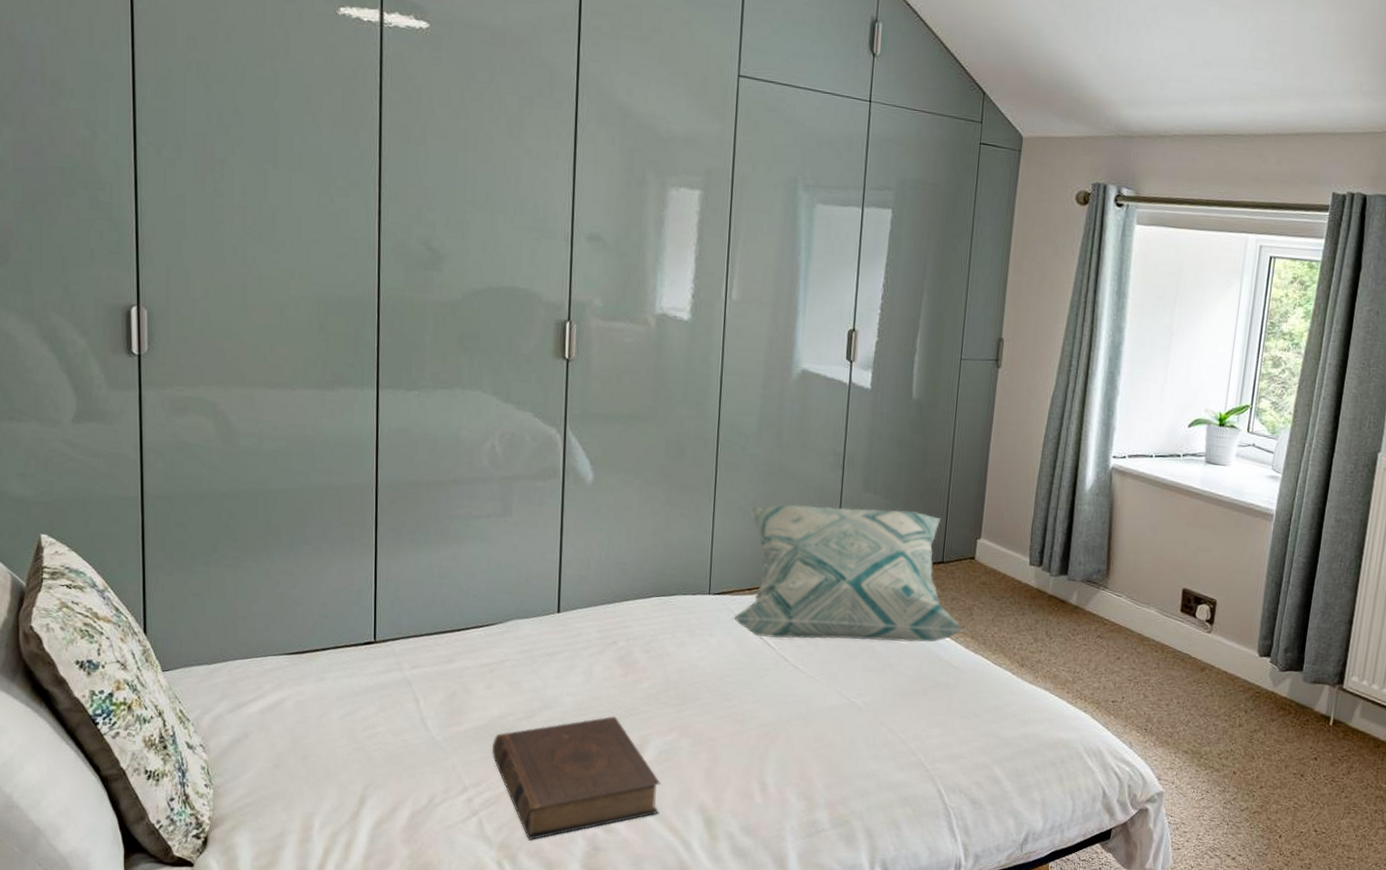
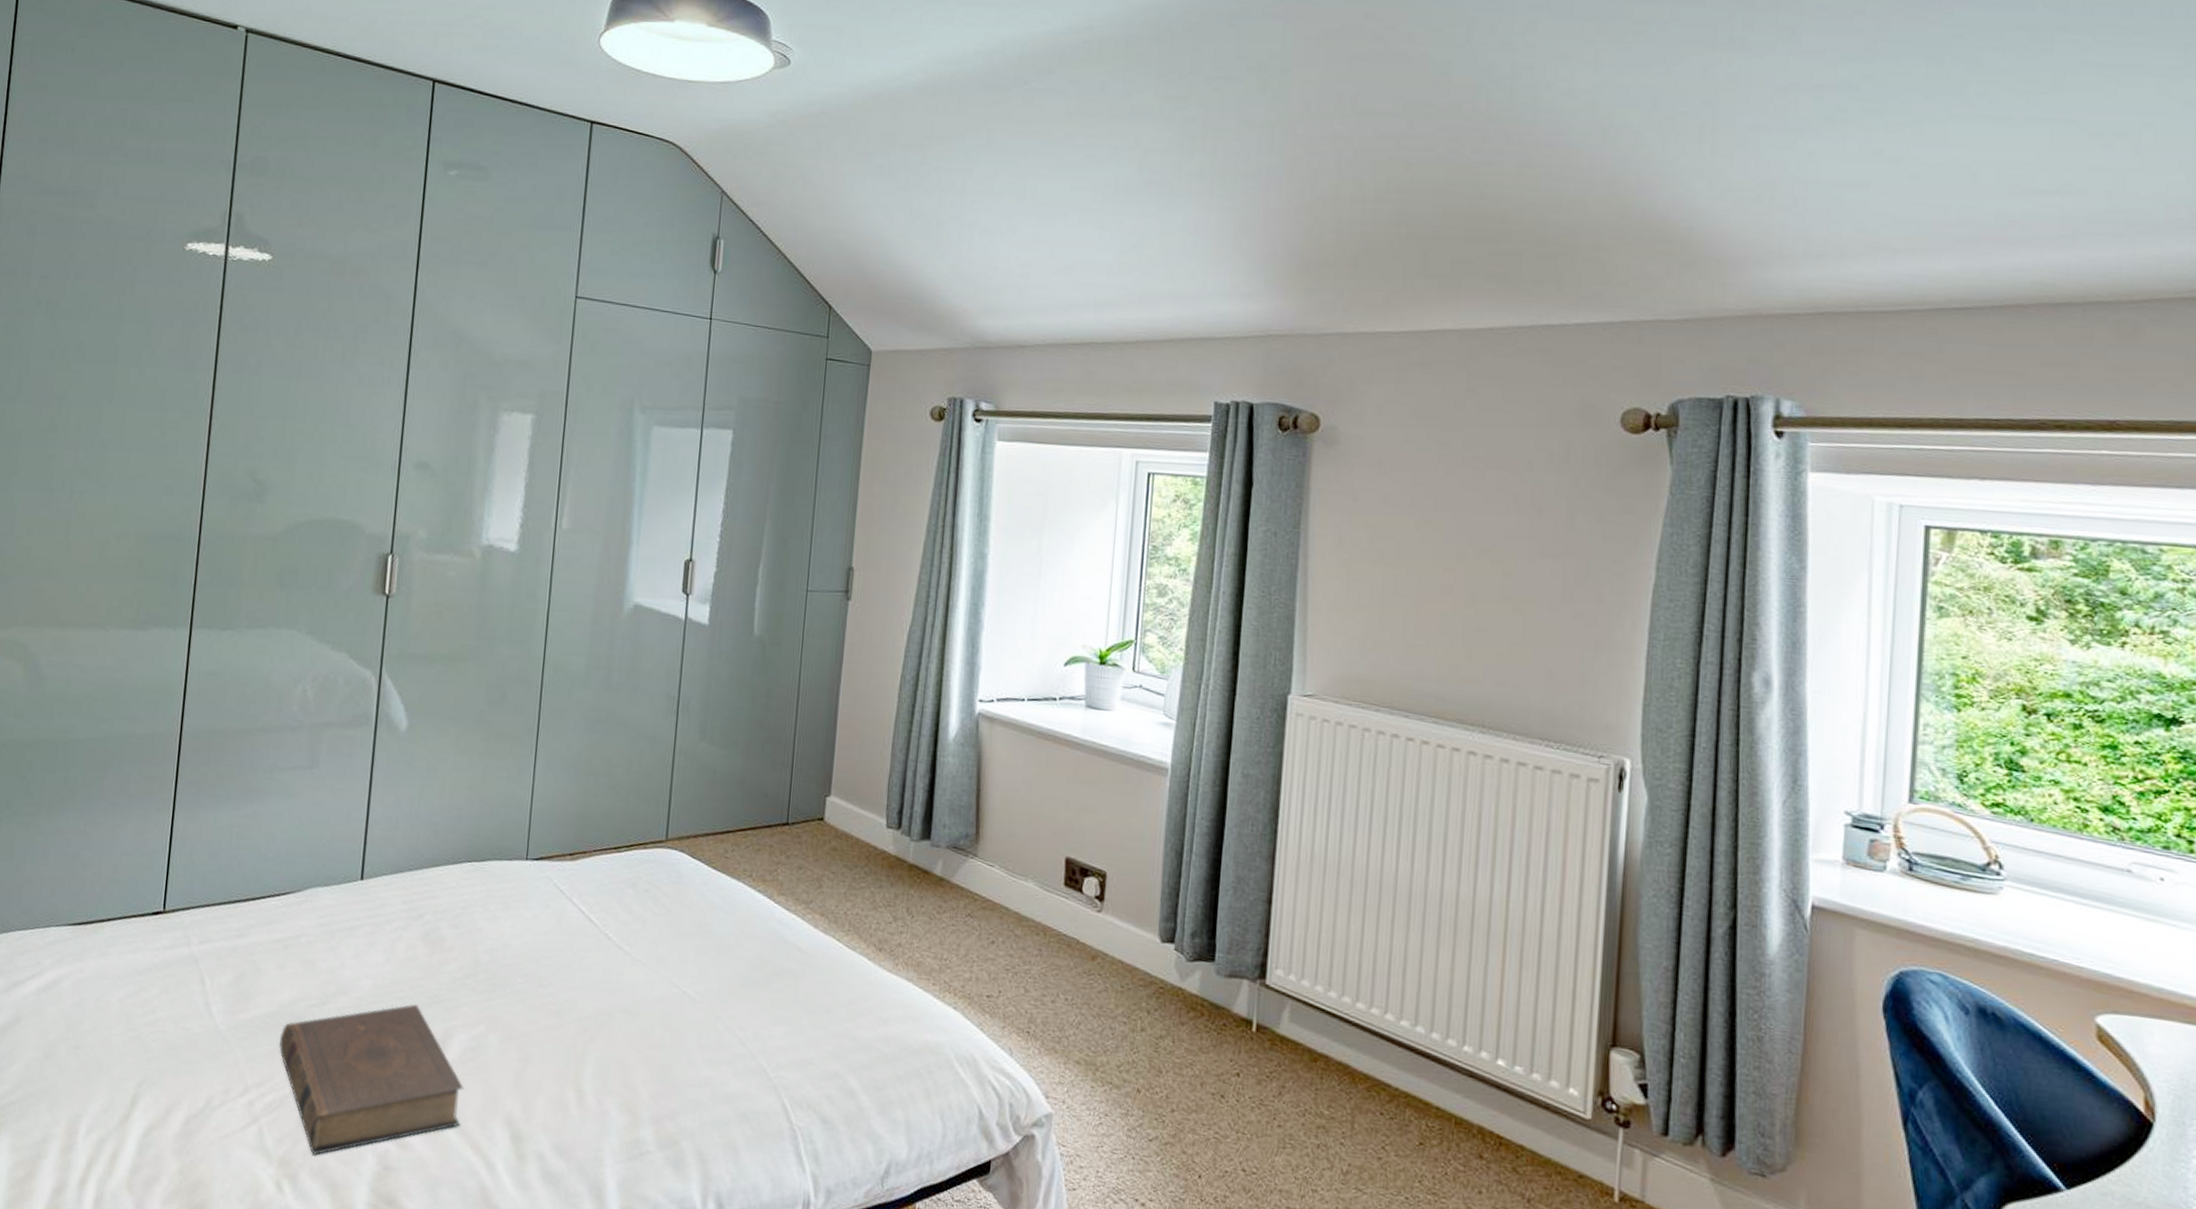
decorative pillow: present [732,504,964,642] -> none [550,755,812,920]

